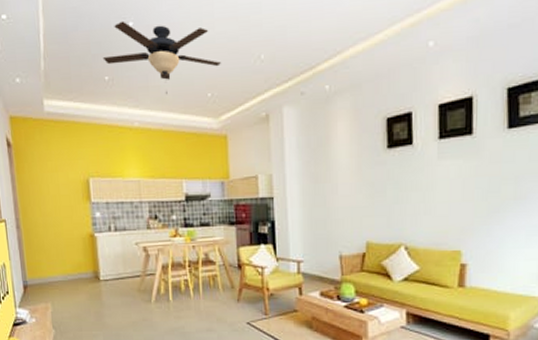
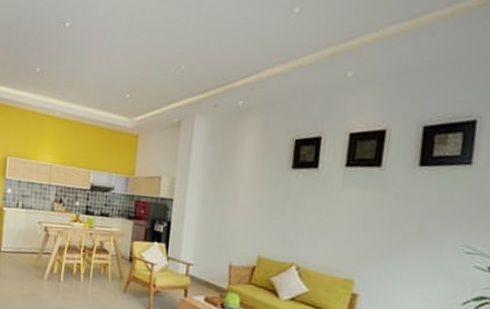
ceiling fan: present [102,20,221,95] -> none [37,21,143,91]

